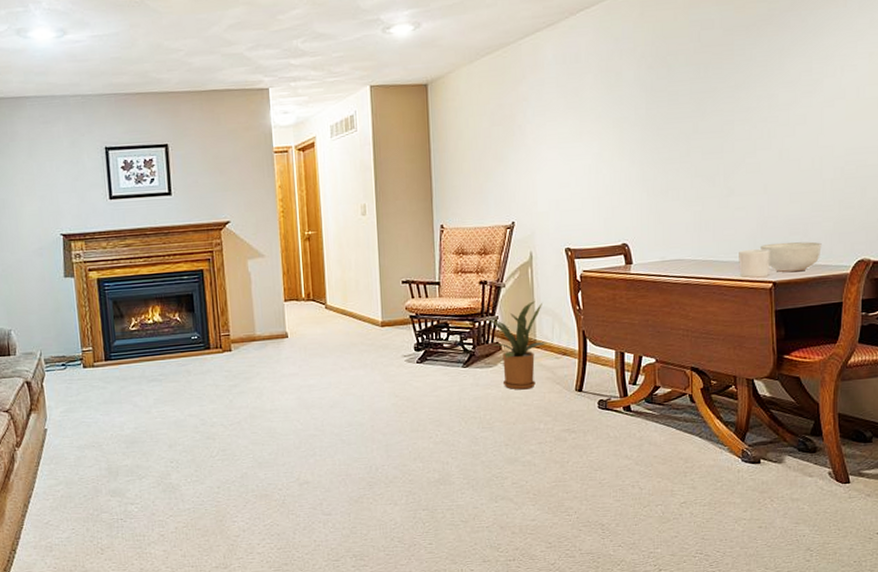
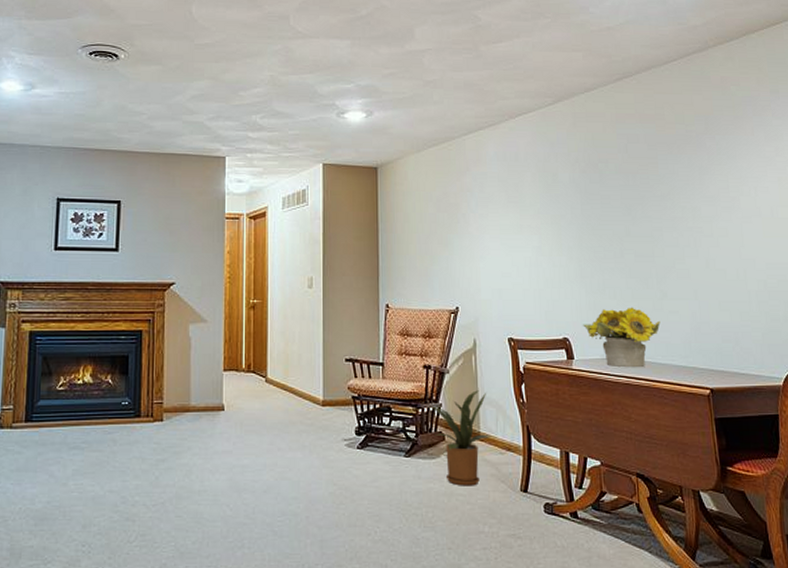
sunflower: none [643,206,725,268] -> present [583,307,660,367]
mug: present [739,249,770,278] -> none [675,354,707,383]
bowl: present [760,241,822,273] -> none [696,349,754,380]

